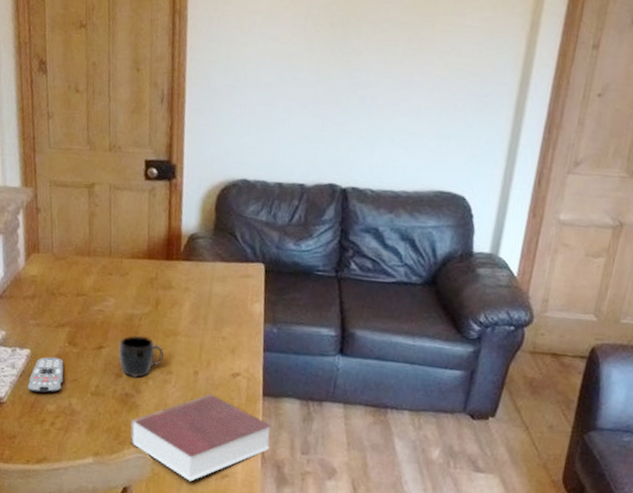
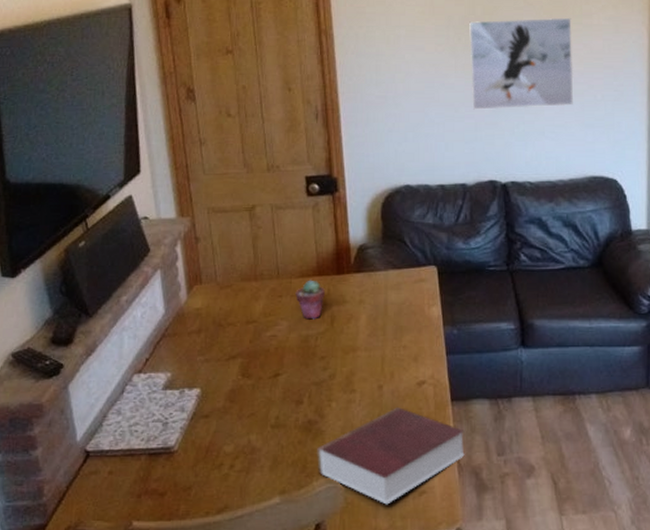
remote control: present [27,356,64,393] -> none [200,393,240,434]
mug: present [118,335,164,378] -> none [296,356,345,403]
potted succulent: none [124,262,153,301] -> present [295,280,325,320]
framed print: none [322,12,442,113] -> present [469,17,574,110]

